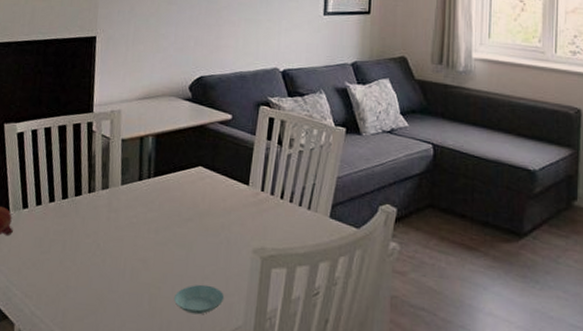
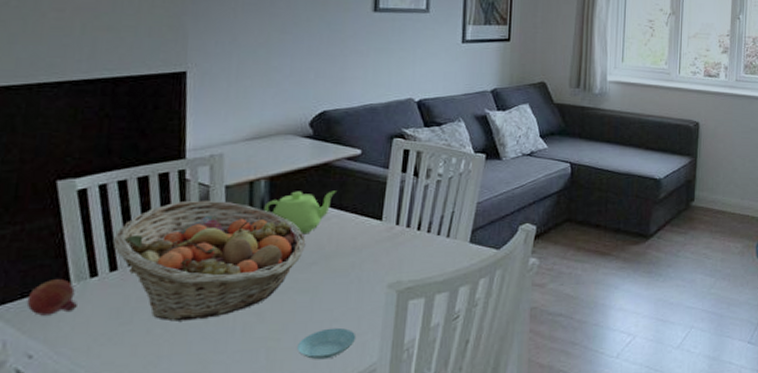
fruit basket: none [39,150,184,259] -> present [113,201,306,321]
teapot: none [151,149,210,191] -> present [264,191,336,235]

